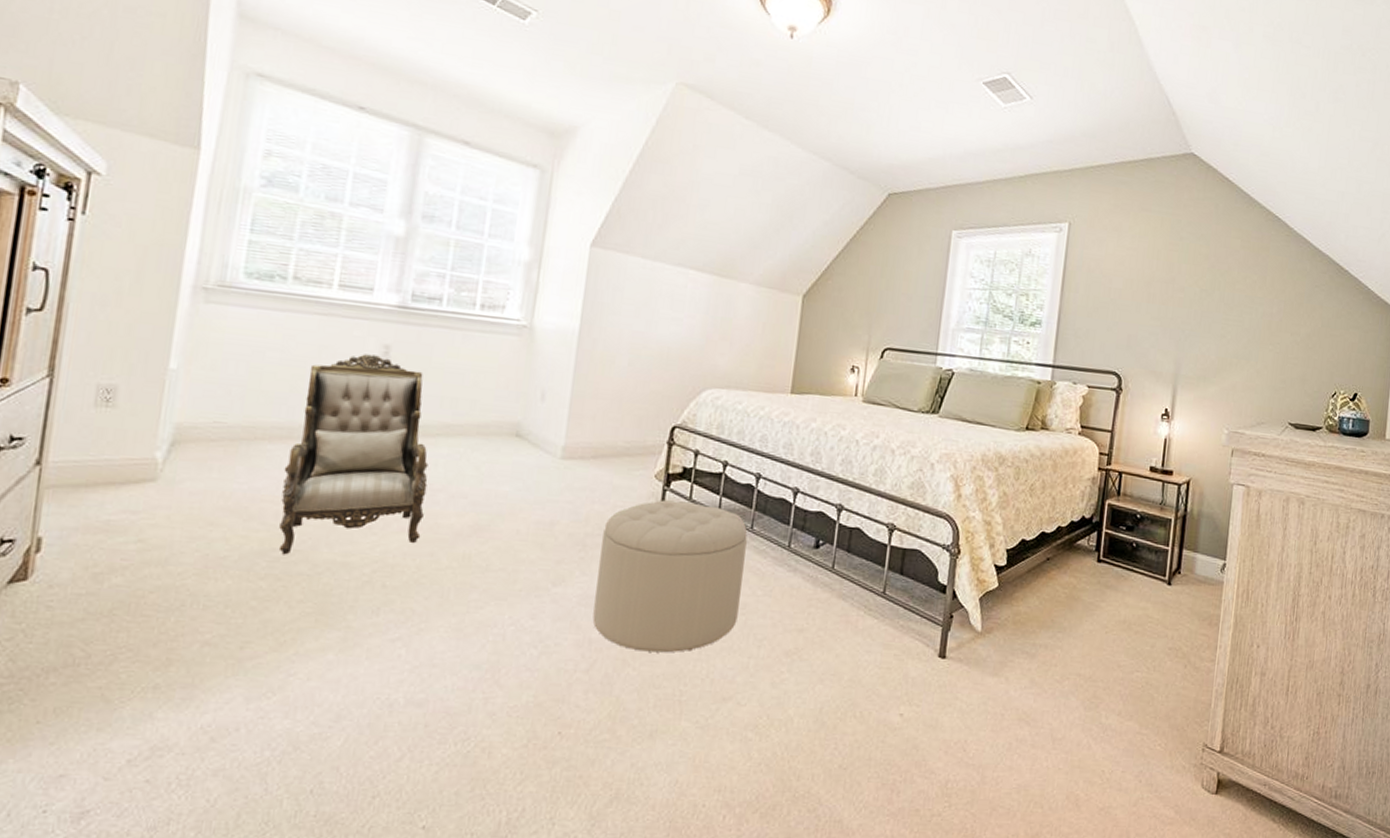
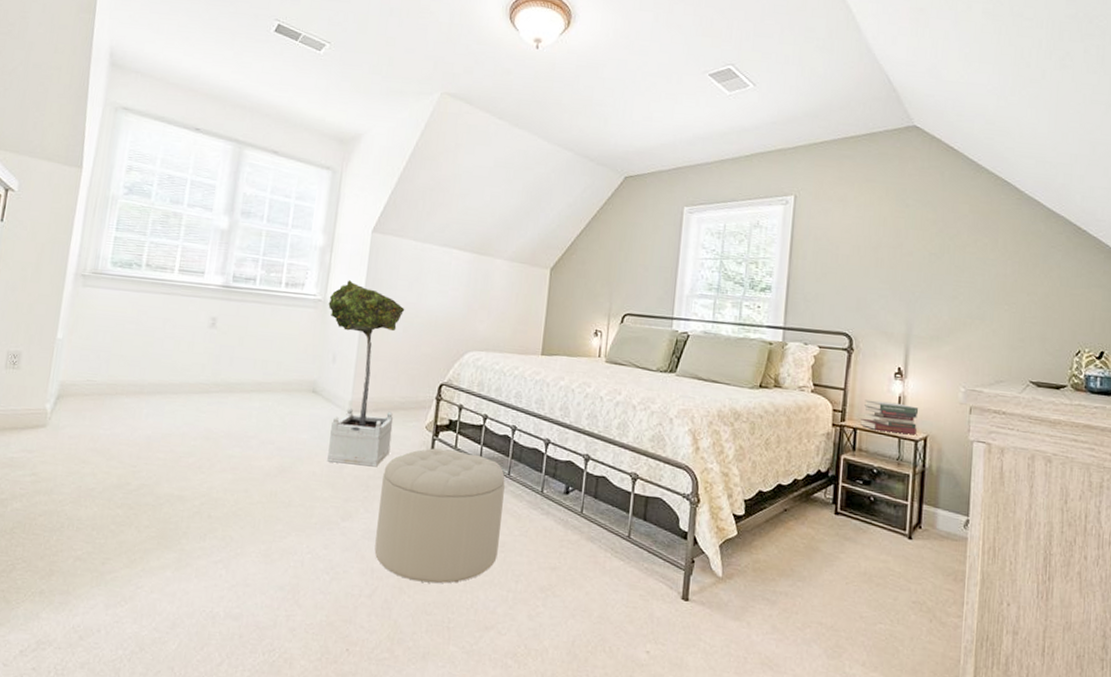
armchair: present [278,354,428,555] -> none [131,325,244,488]
potted tree: none [534,303,631,523] -> present [327,280,405,467]
books: none [1126,442,1184,479] -> present [860,399,919,436]

